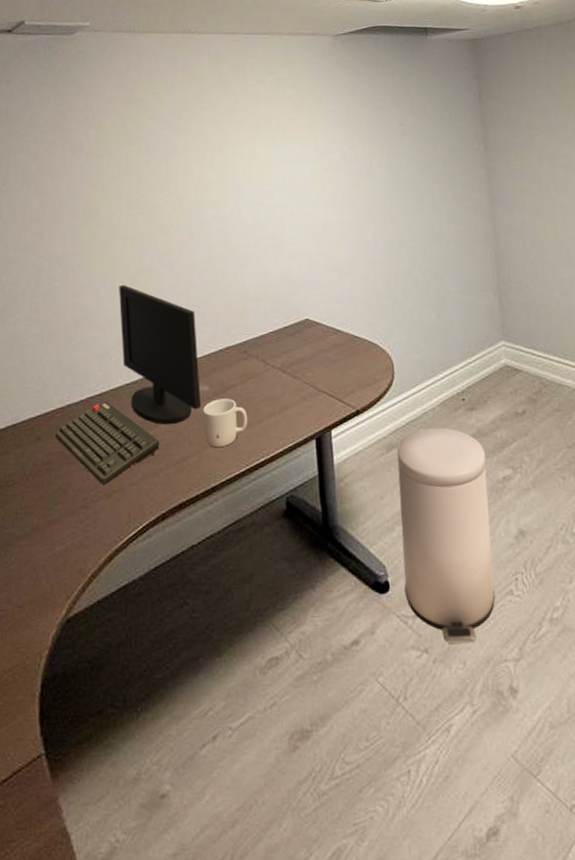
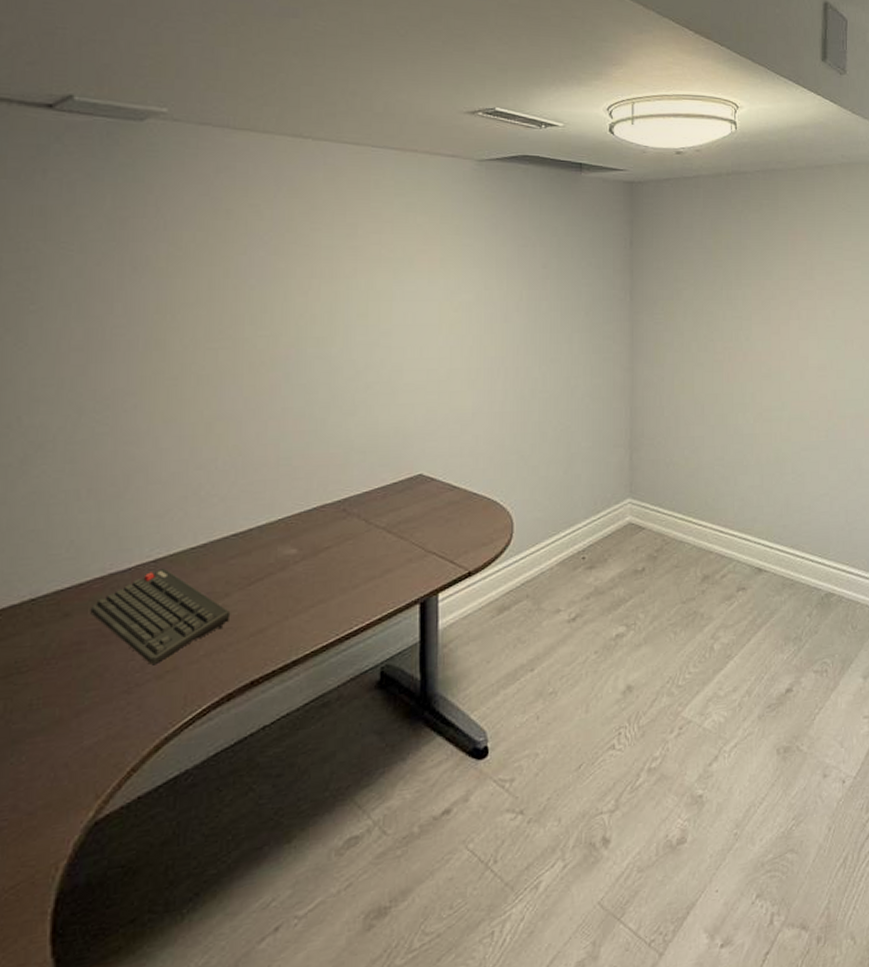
monitor: present [119,284,201,424] -> none [187,431,286,593]
mug: present [203,398,248,448] -> none [287,562,342,618]
pedal bin: present [396,427,496,643] -> none [504,587,601,803]

